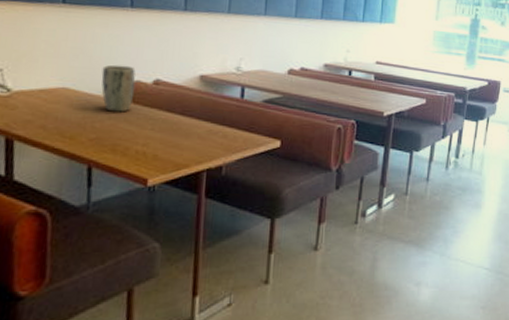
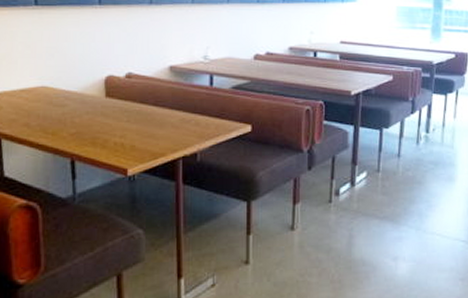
plant pot: present [101,64,136,112] -> none [76,61,109,107]

